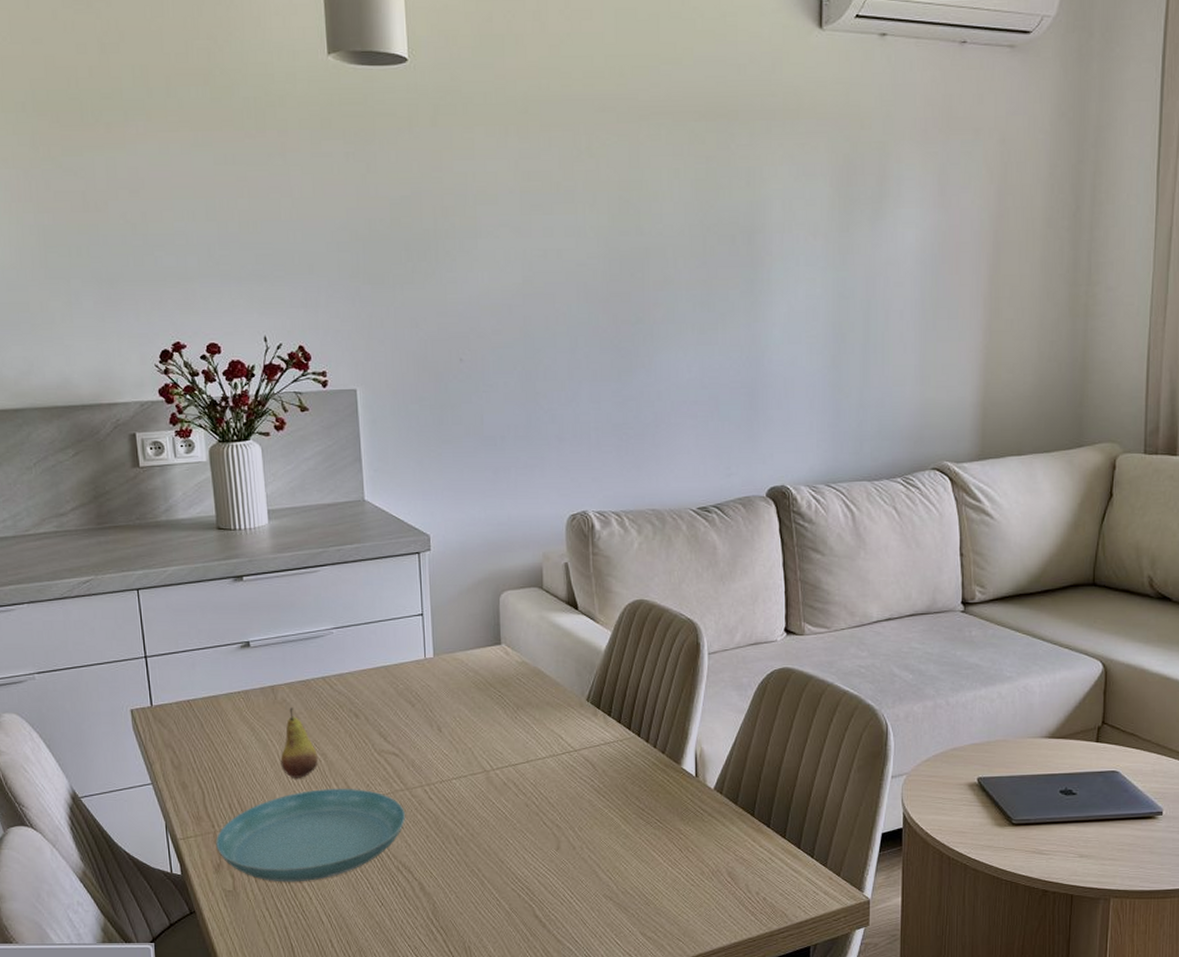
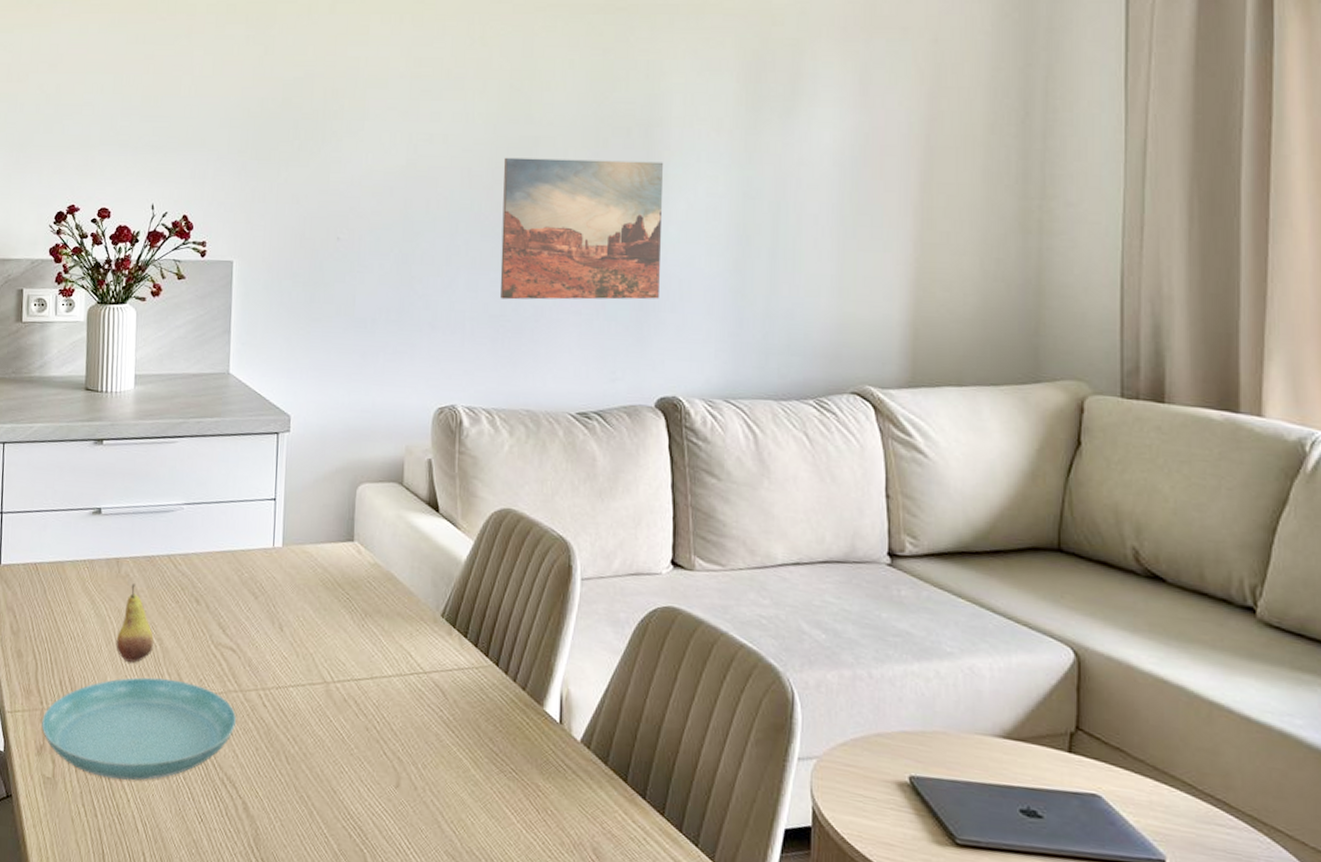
wall art: none [617,267,766,408] -> present [500,157,663,300]

